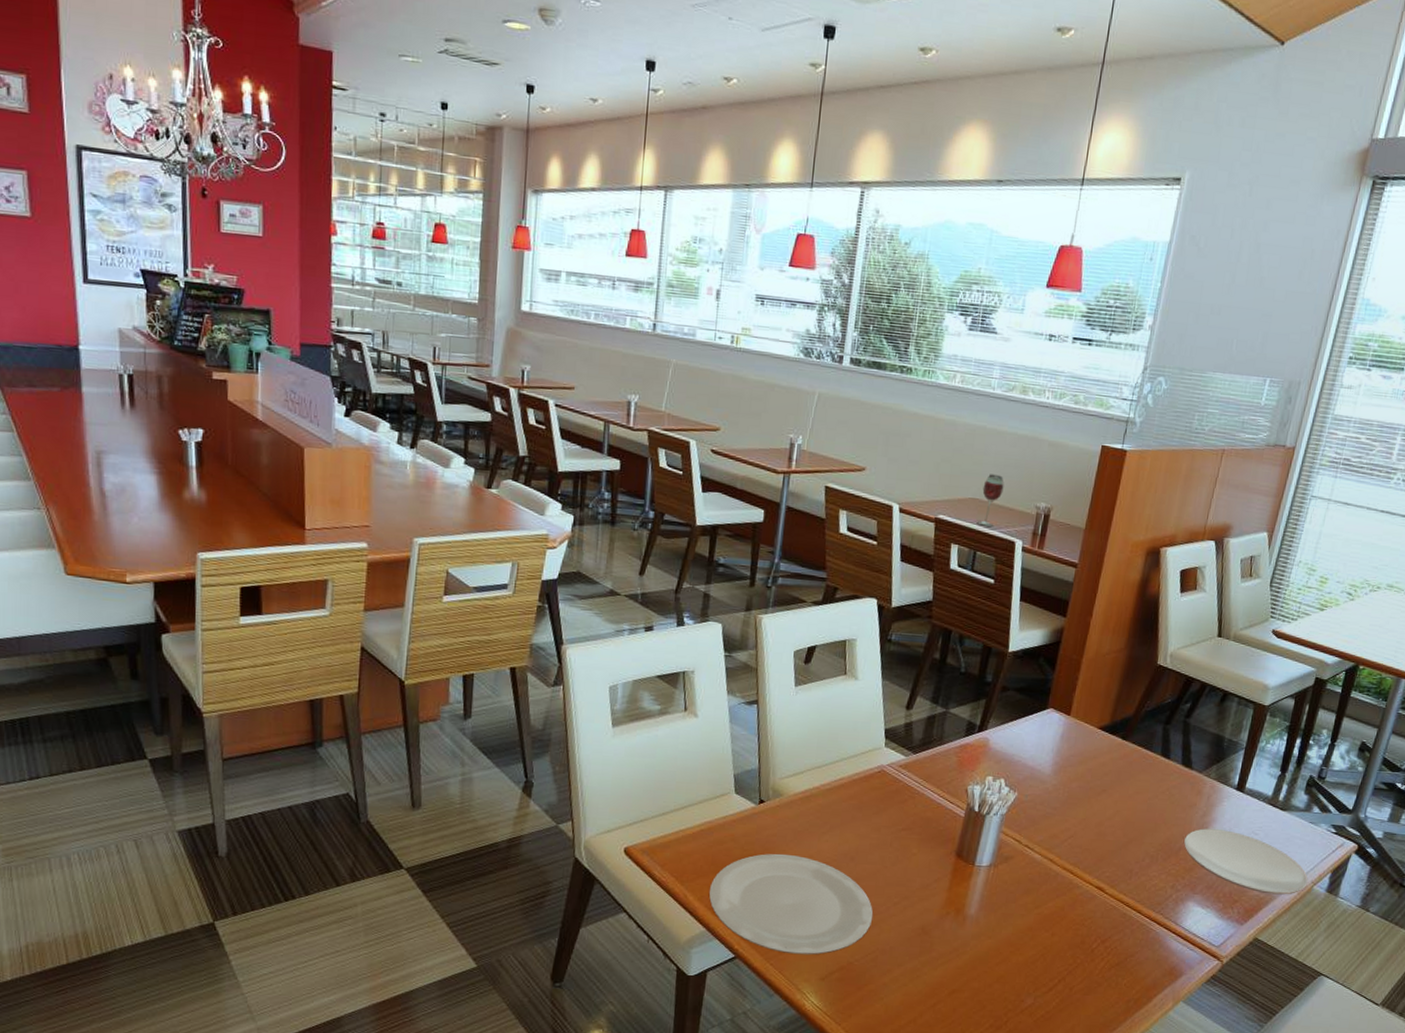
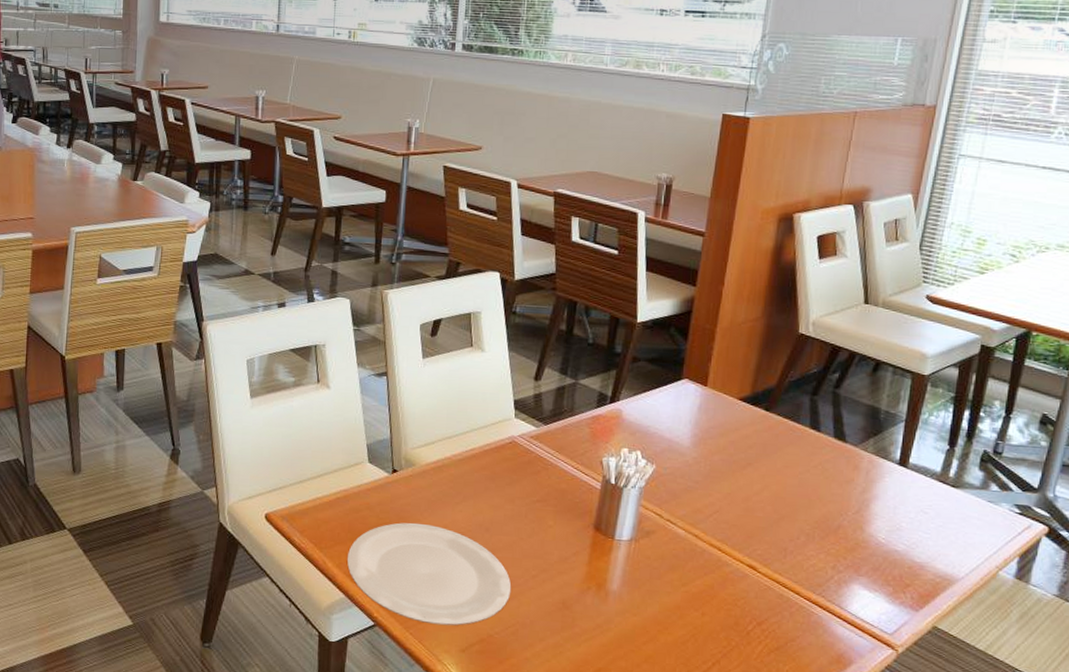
wineglass: present [976,474,1004,526] -> none [596,147,623,198]
plate: present [1184,828,1308,895] -> none [843,506,992,581]

